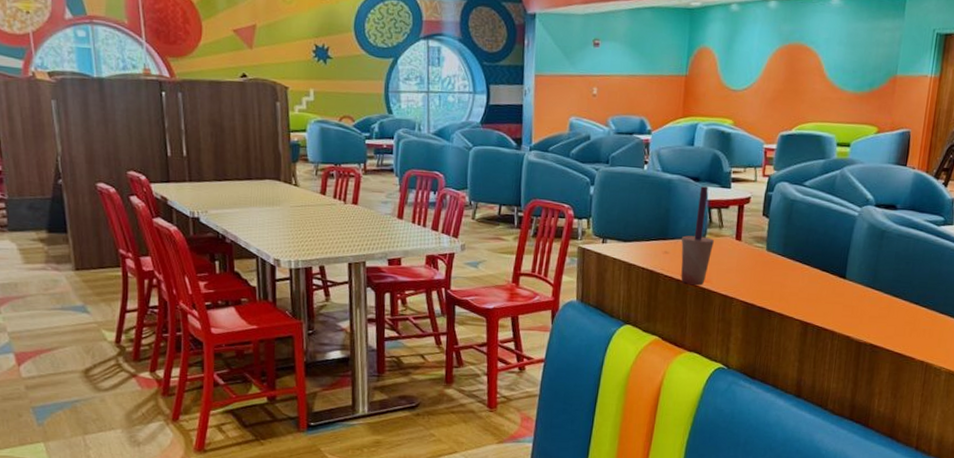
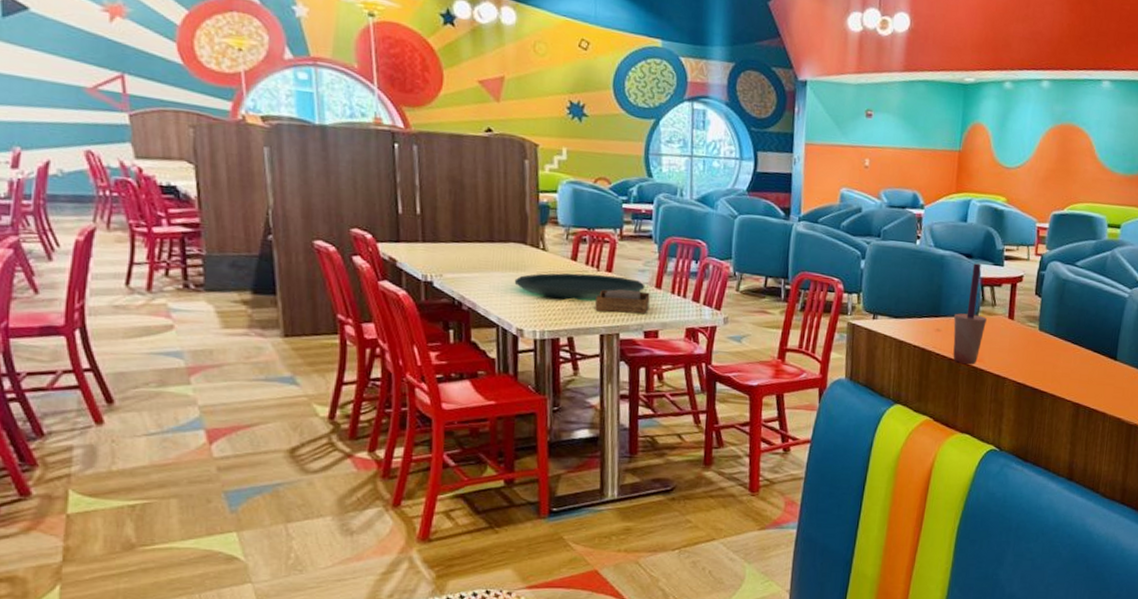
tray: none [270,206,388,231] -> present [514,273,645,301]
napkin holder: none [343,220,393,243] -> present [595,289,650,315]

